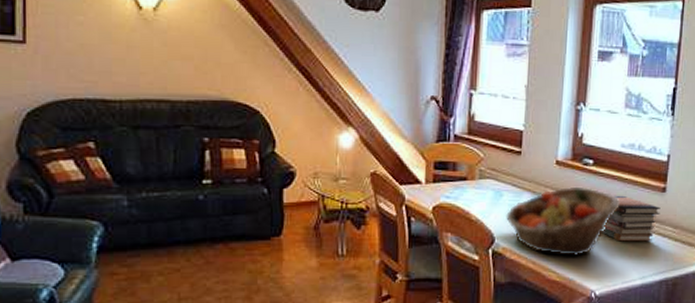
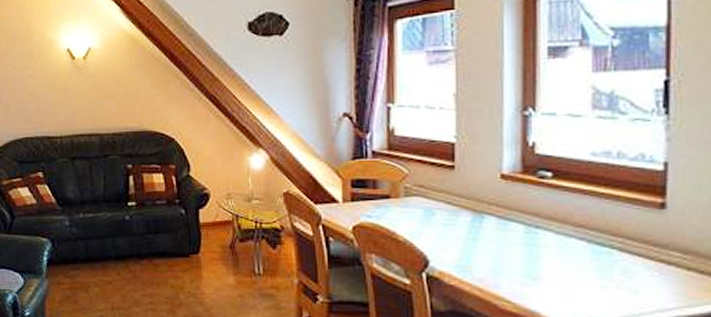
fruit basket: present [506,186,620,256] -> none [441,203,596,284]
book stack: present [601,195,661,242] -> none [571,213,660,270]

